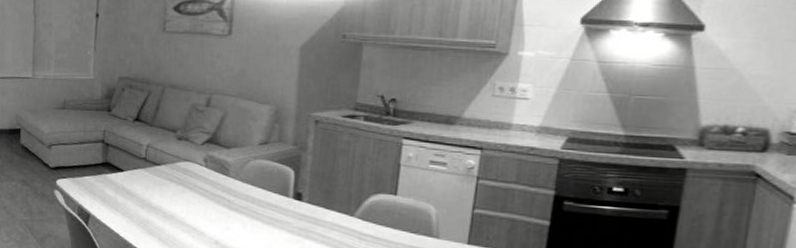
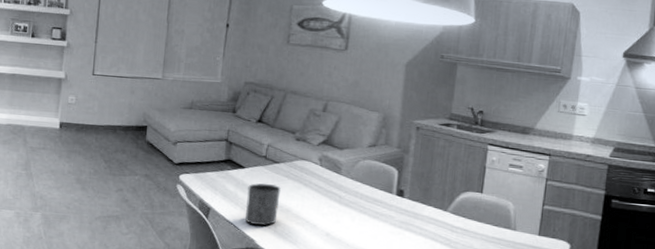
cup: none [126,187,163,233] -> present [244,183,281,226]

